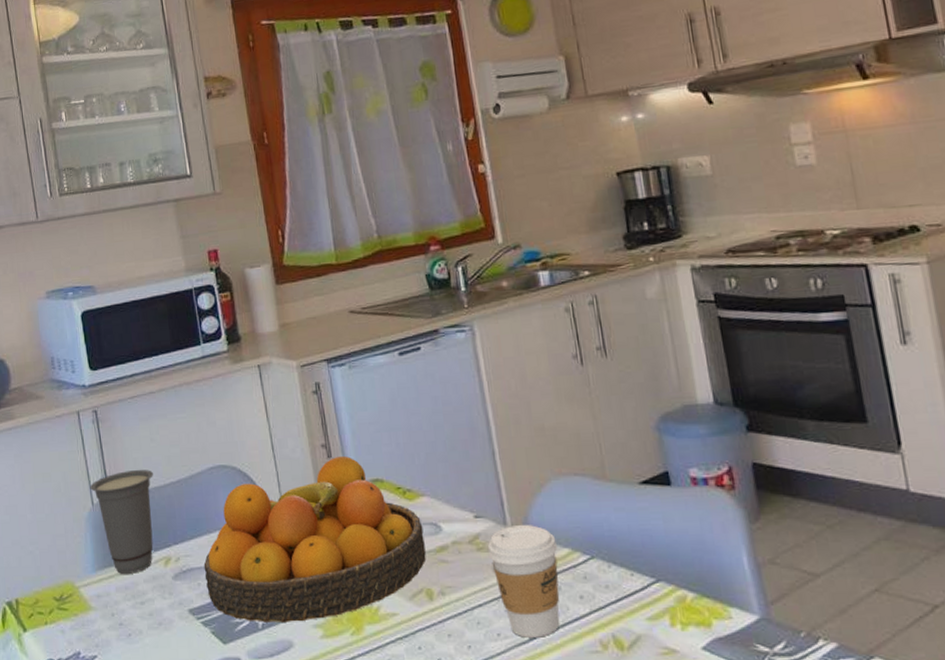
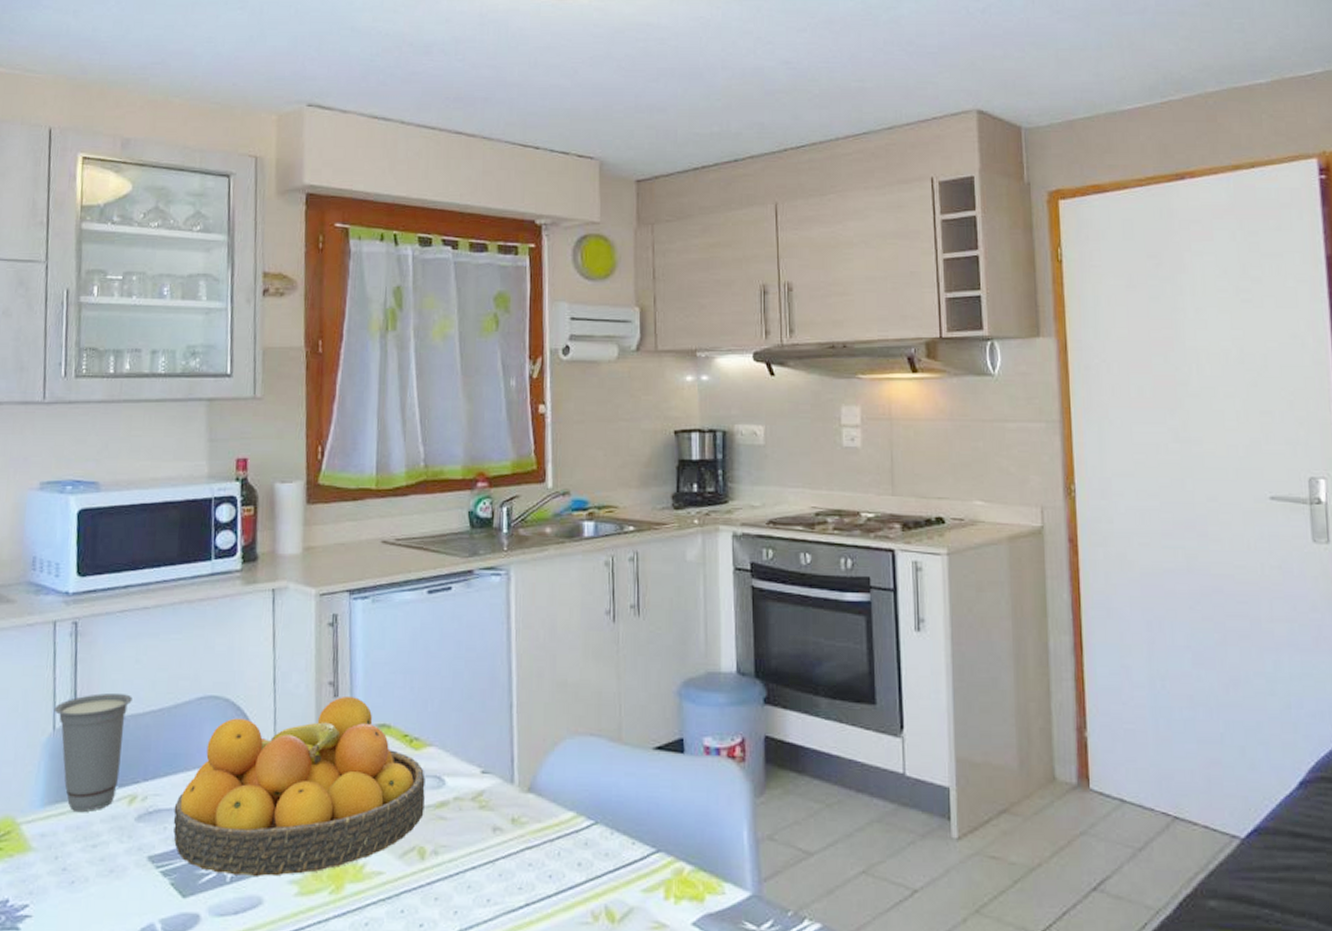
coffee cup: present [488,525,560,638] -> none [491,784,562,906]

